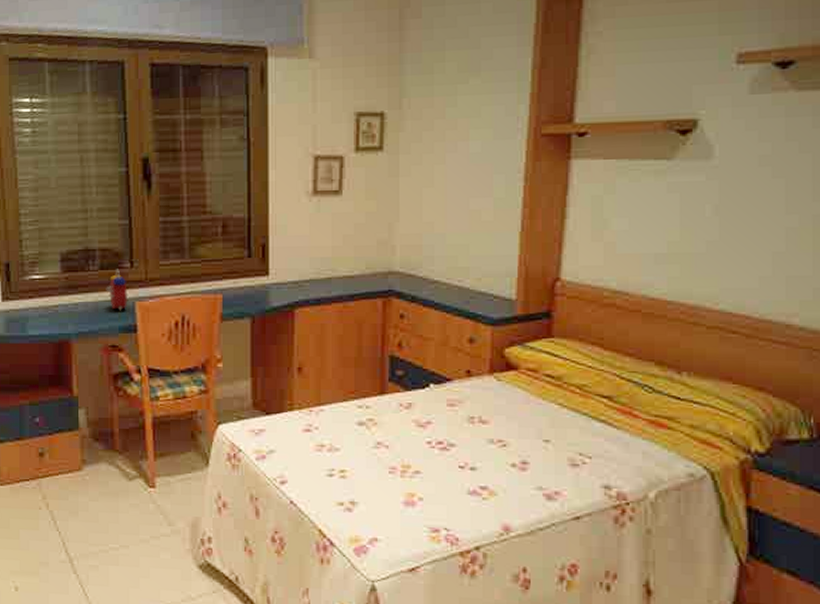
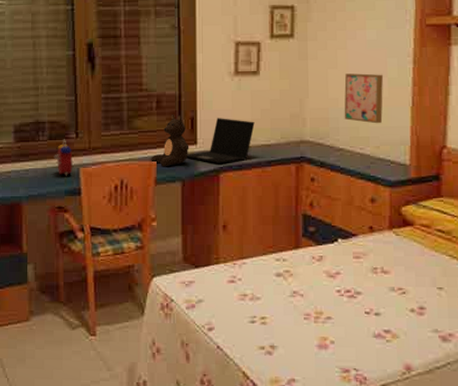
teddy bear: none [216,240,260,300] -> present [151,114,189,166]
laptop: none [256,245,336,299] -> present [186,118,255,165]
wall art: none [440,192,489,252] -> present [344,73,384,124]

